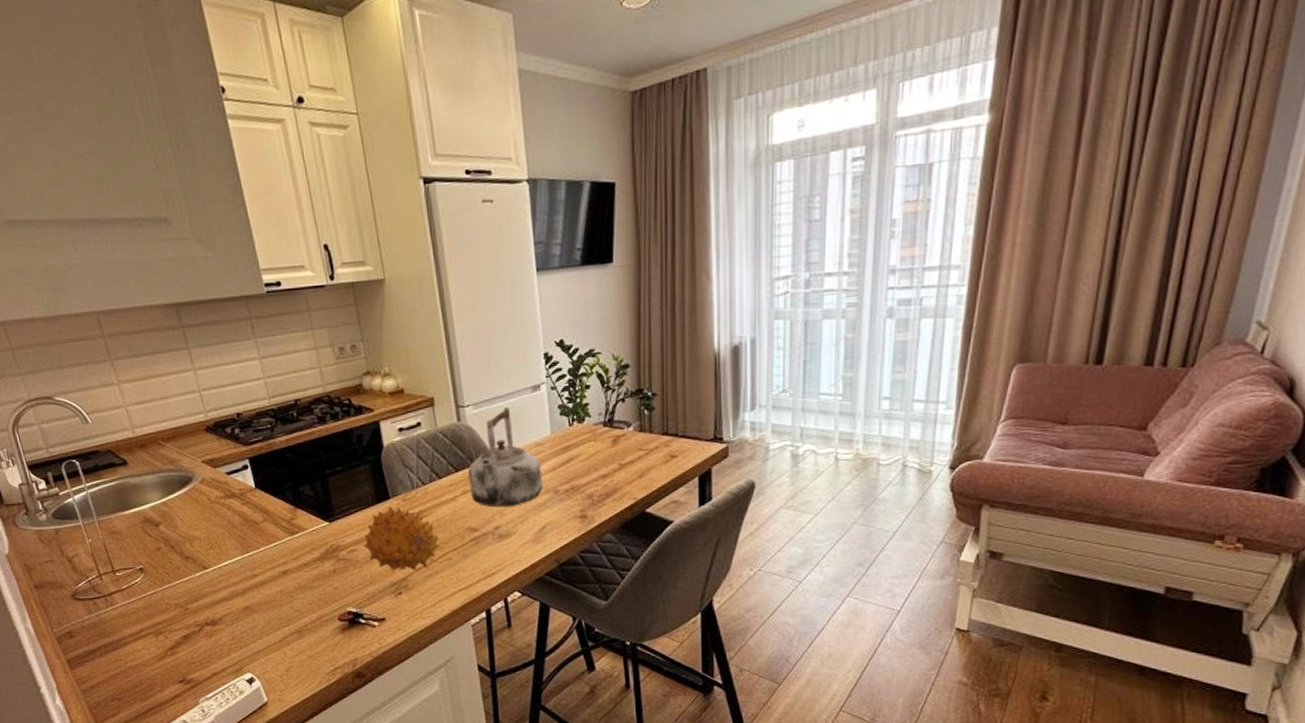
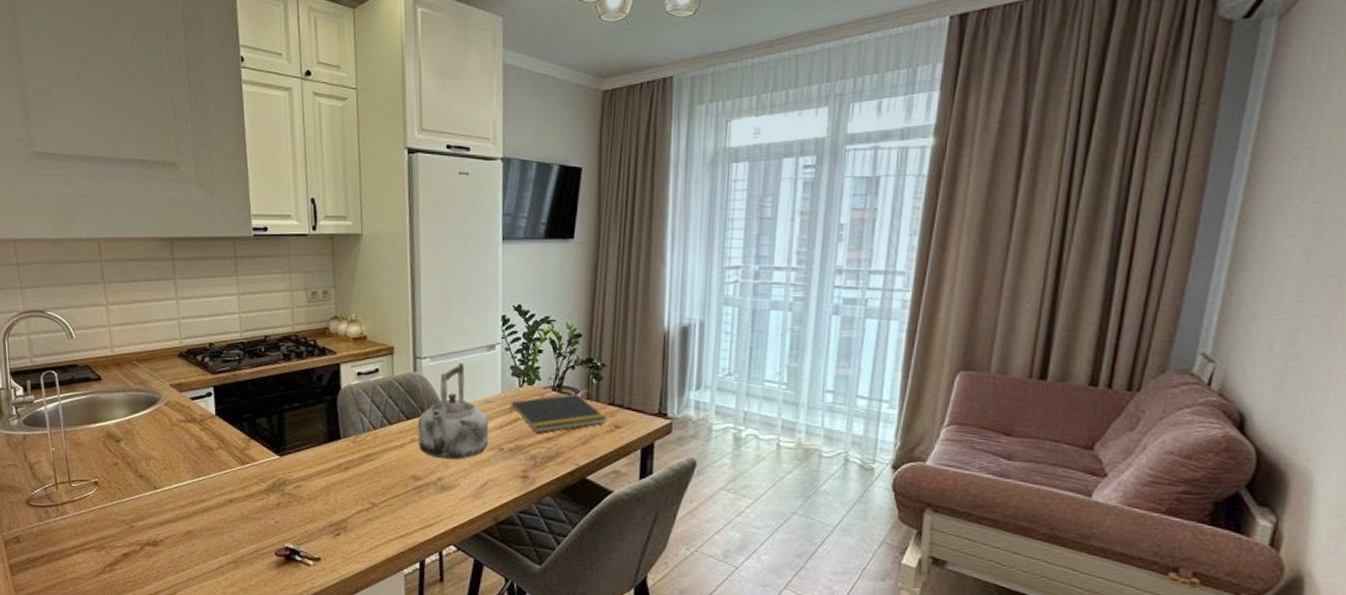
fruit: present [364,506,440,571] -> none [309,447,383,513]
notepad: none [561,426,662,471] -> present [509,393,607,433]

